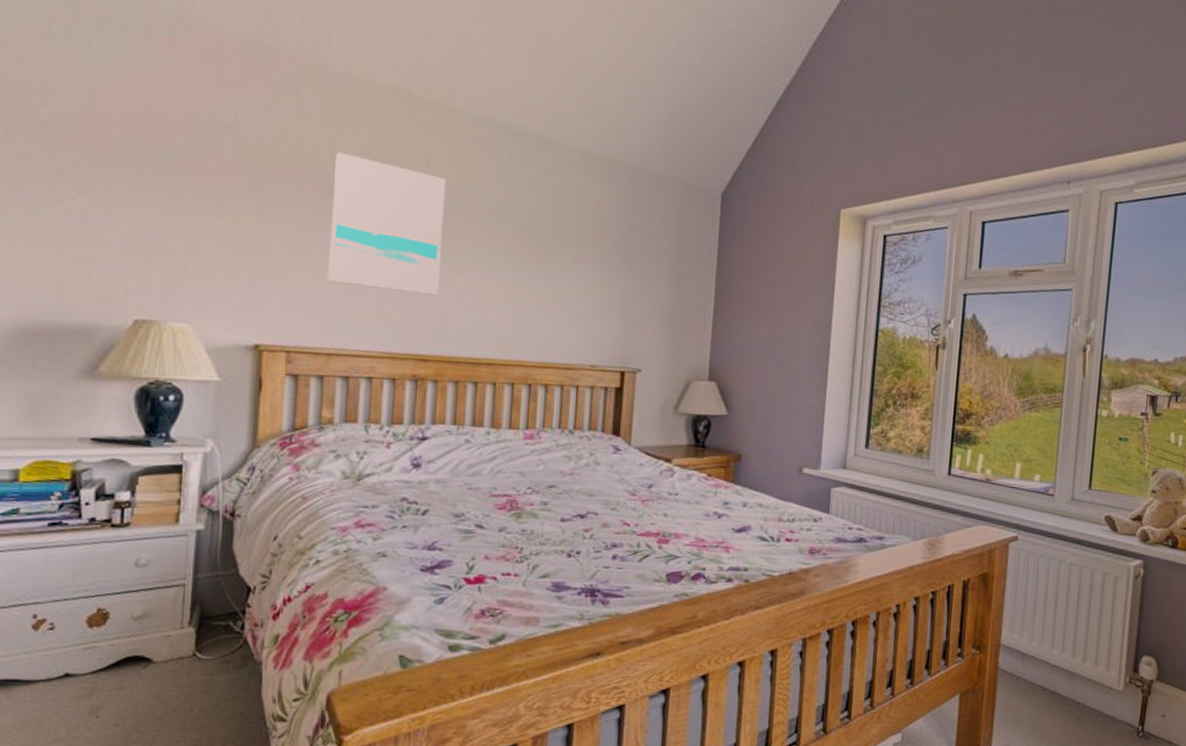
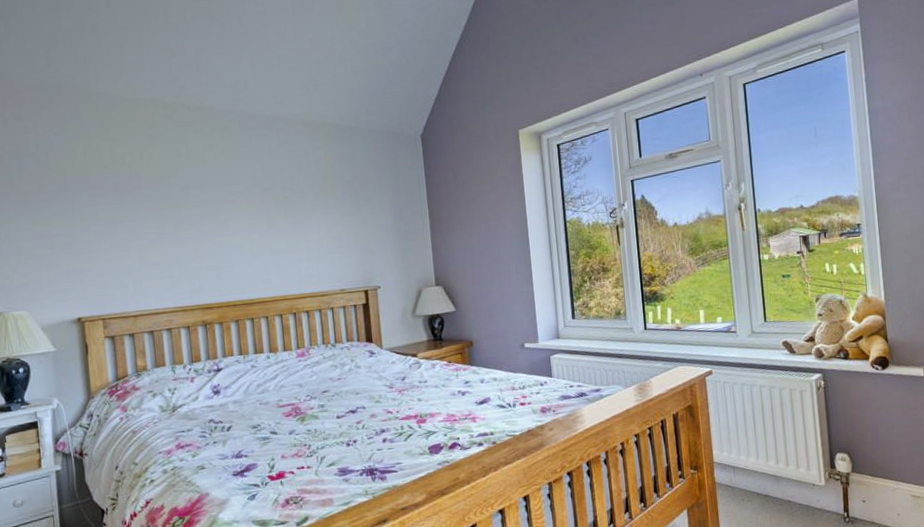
wall art: present [327,152,446,296] -> none [116,157,212,259]

